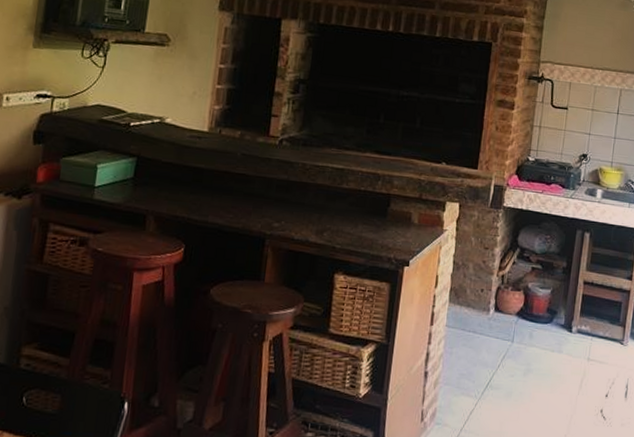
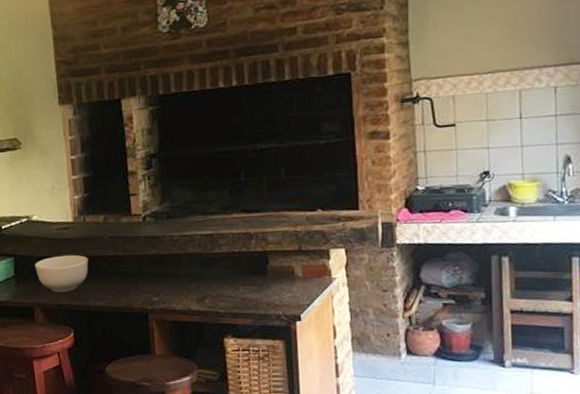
bowl: none [157,164,216,204] -> present [35,254,89,293]

